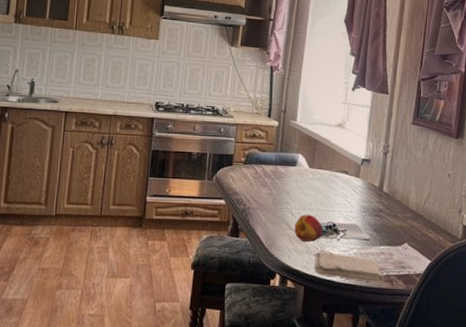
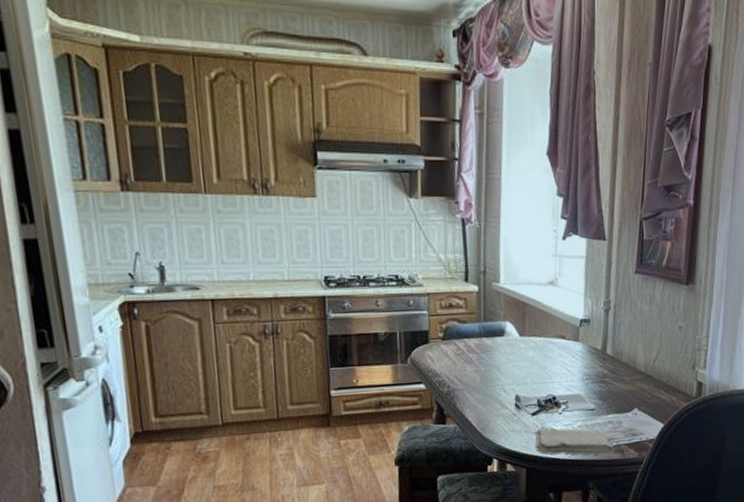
fruit: present [294,214,323,243] -> none [509,389,542,421]

